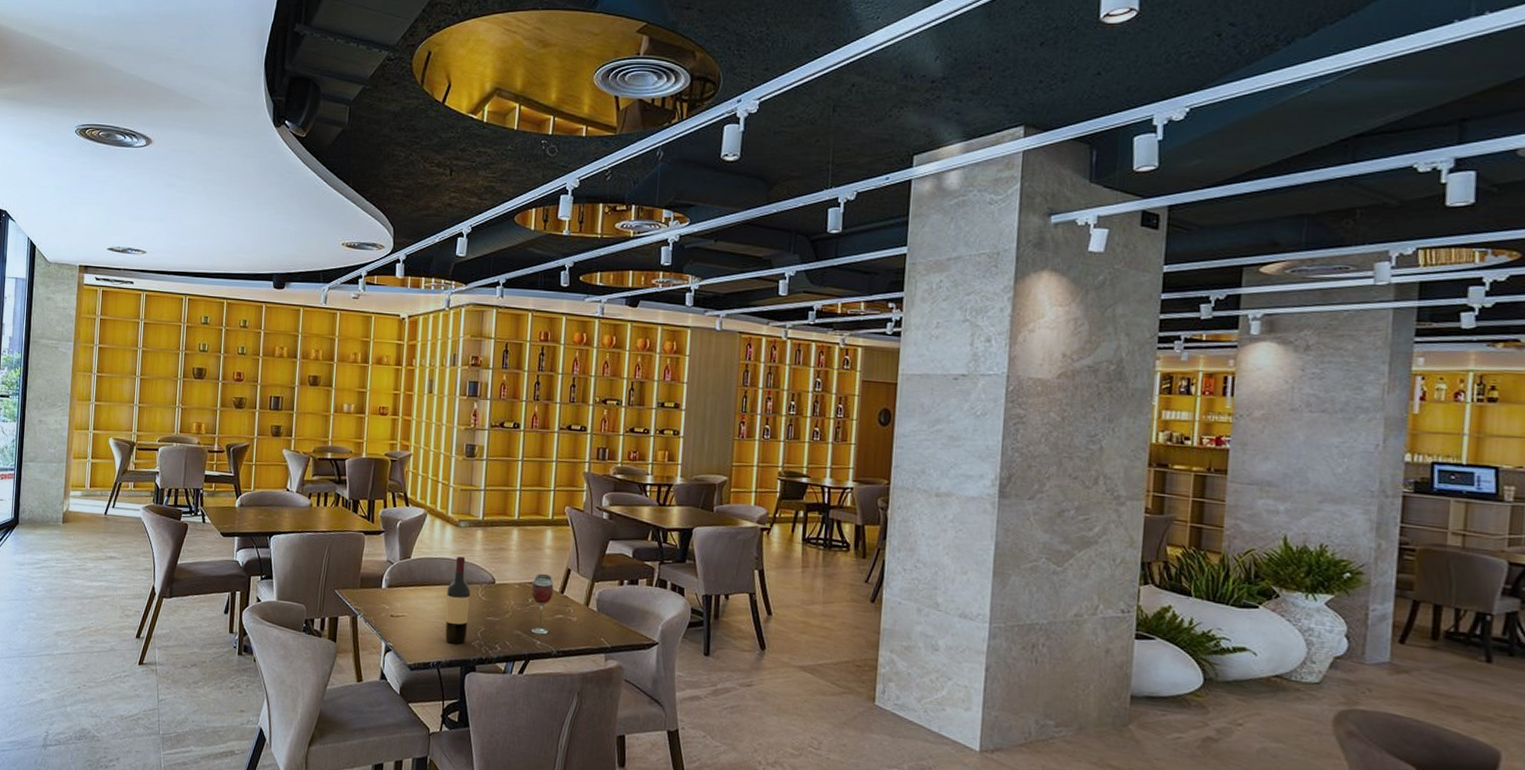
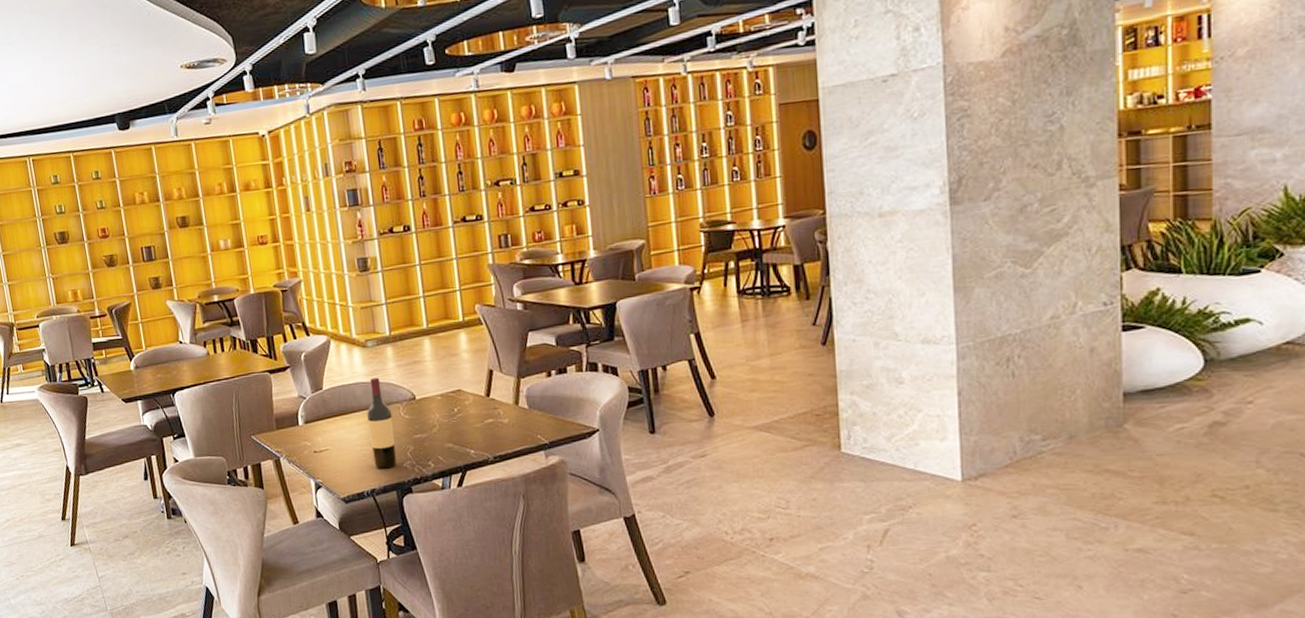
wineglass: present [530,573,554,635] -> none [454,379,482,444]

